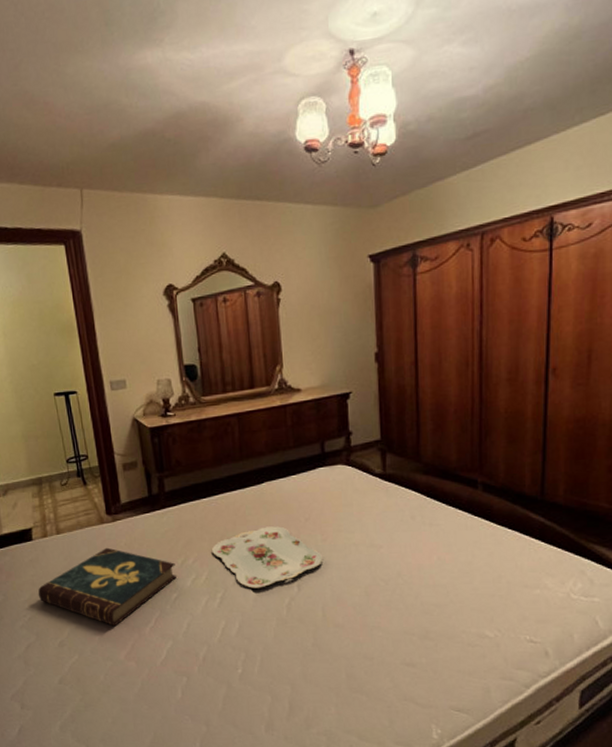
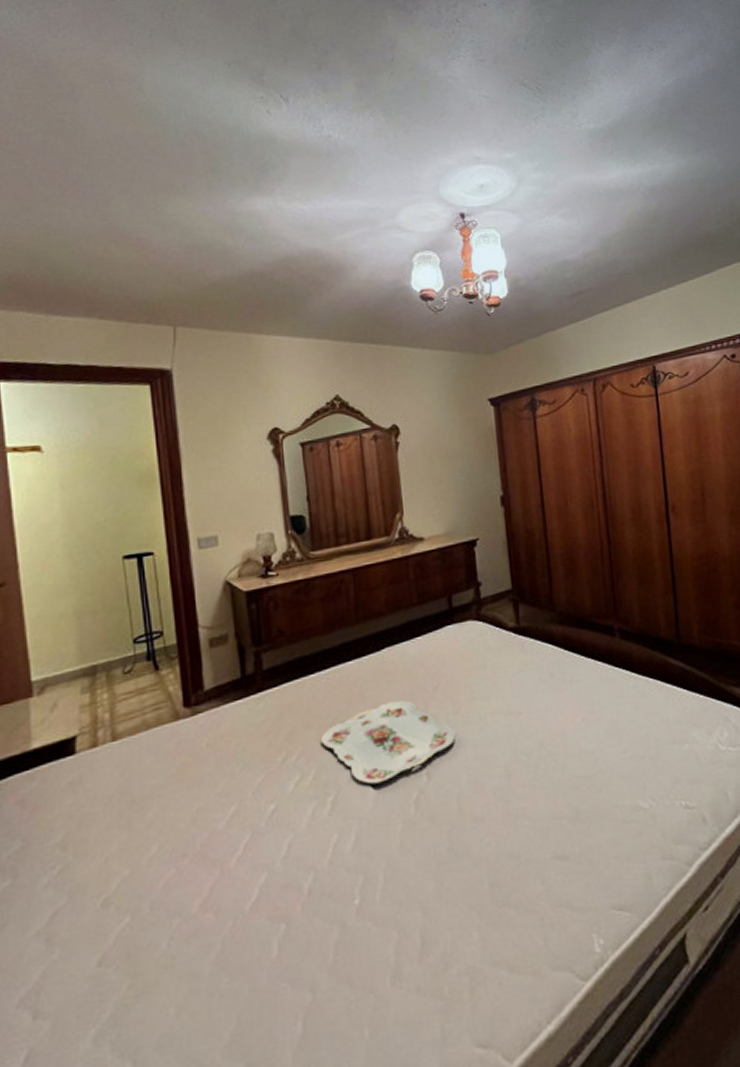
book: present [38,547,178,626] -> none [76,751,276,863]

